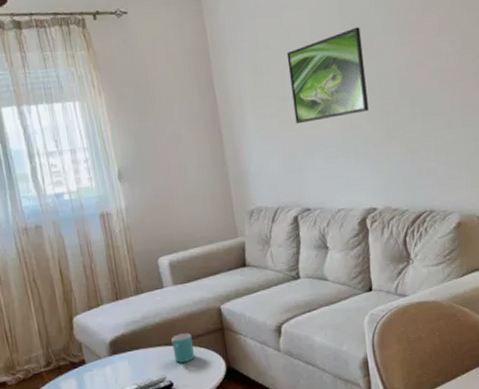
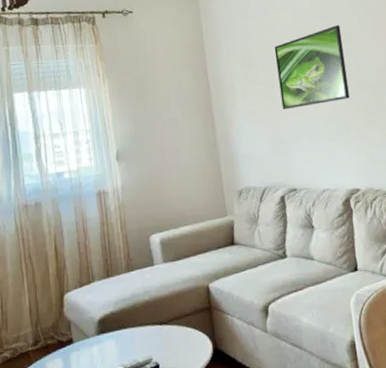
mug: present [171,333,196,363] -> none [159,312,183,344]

